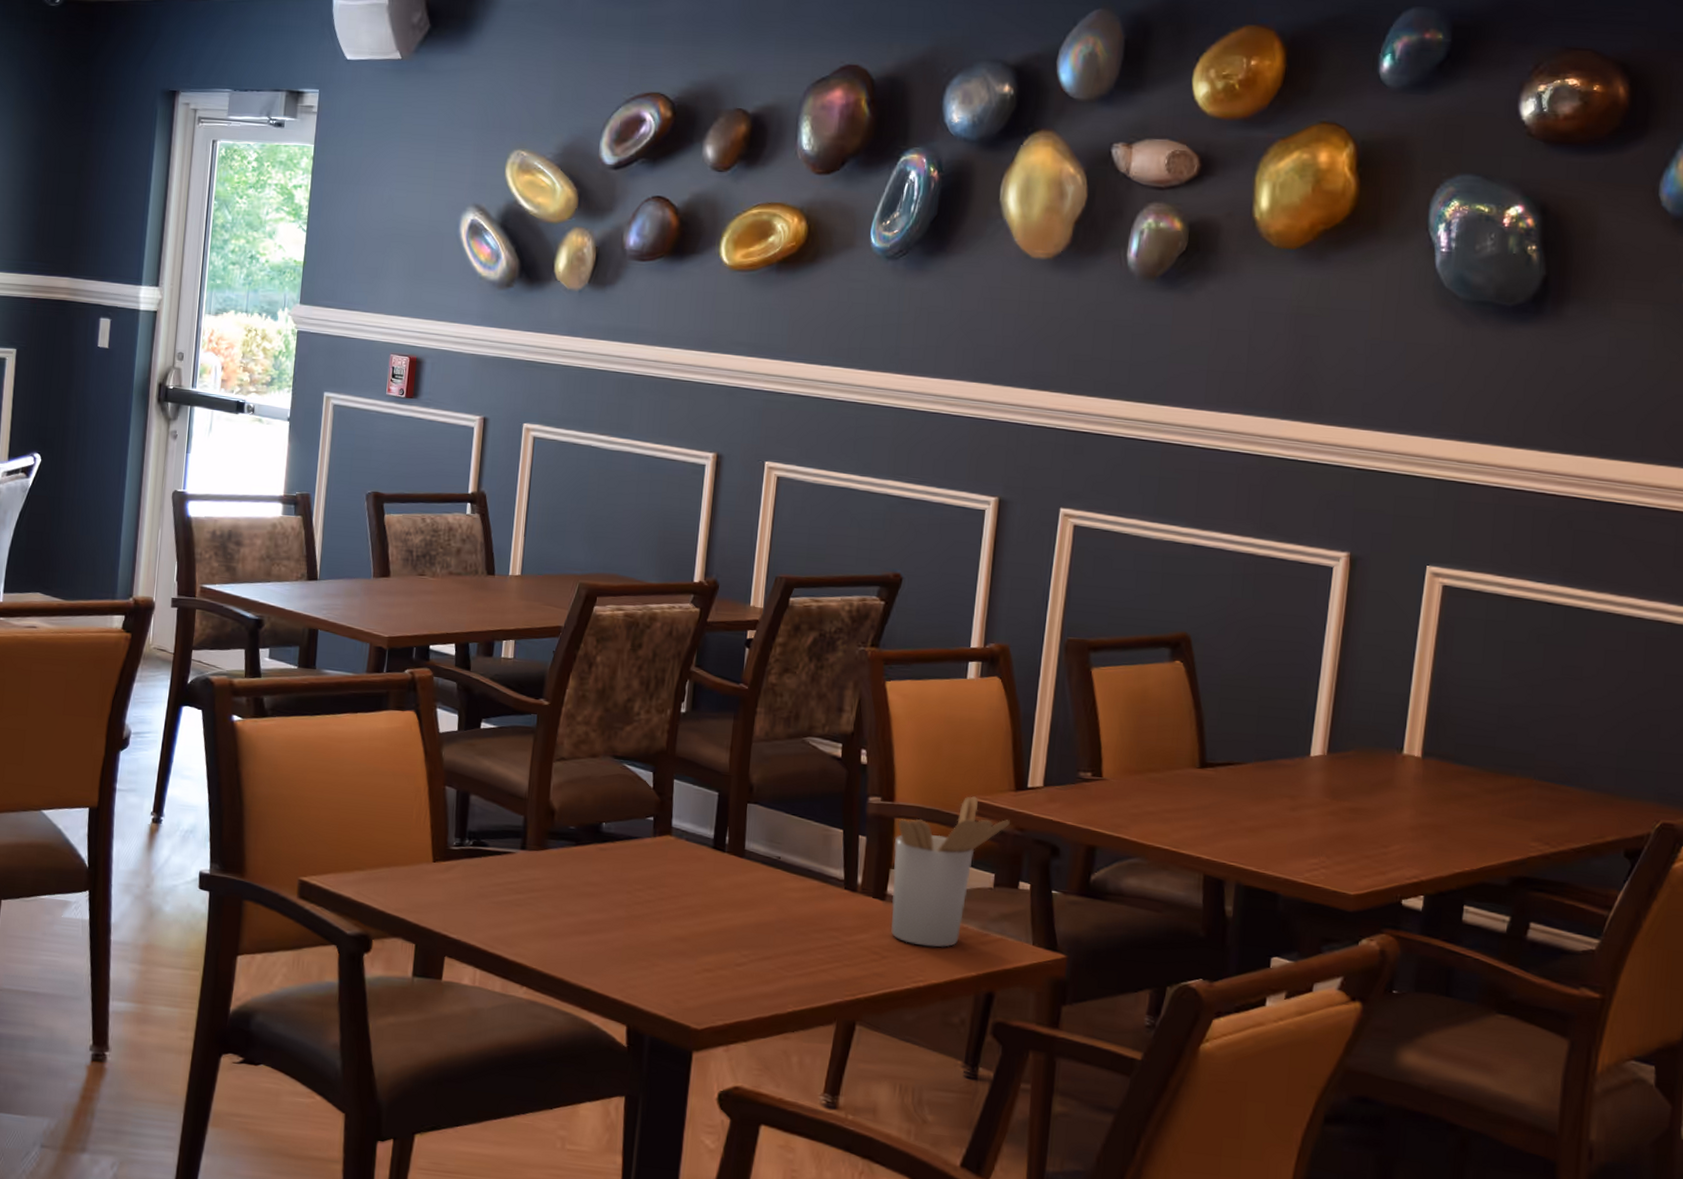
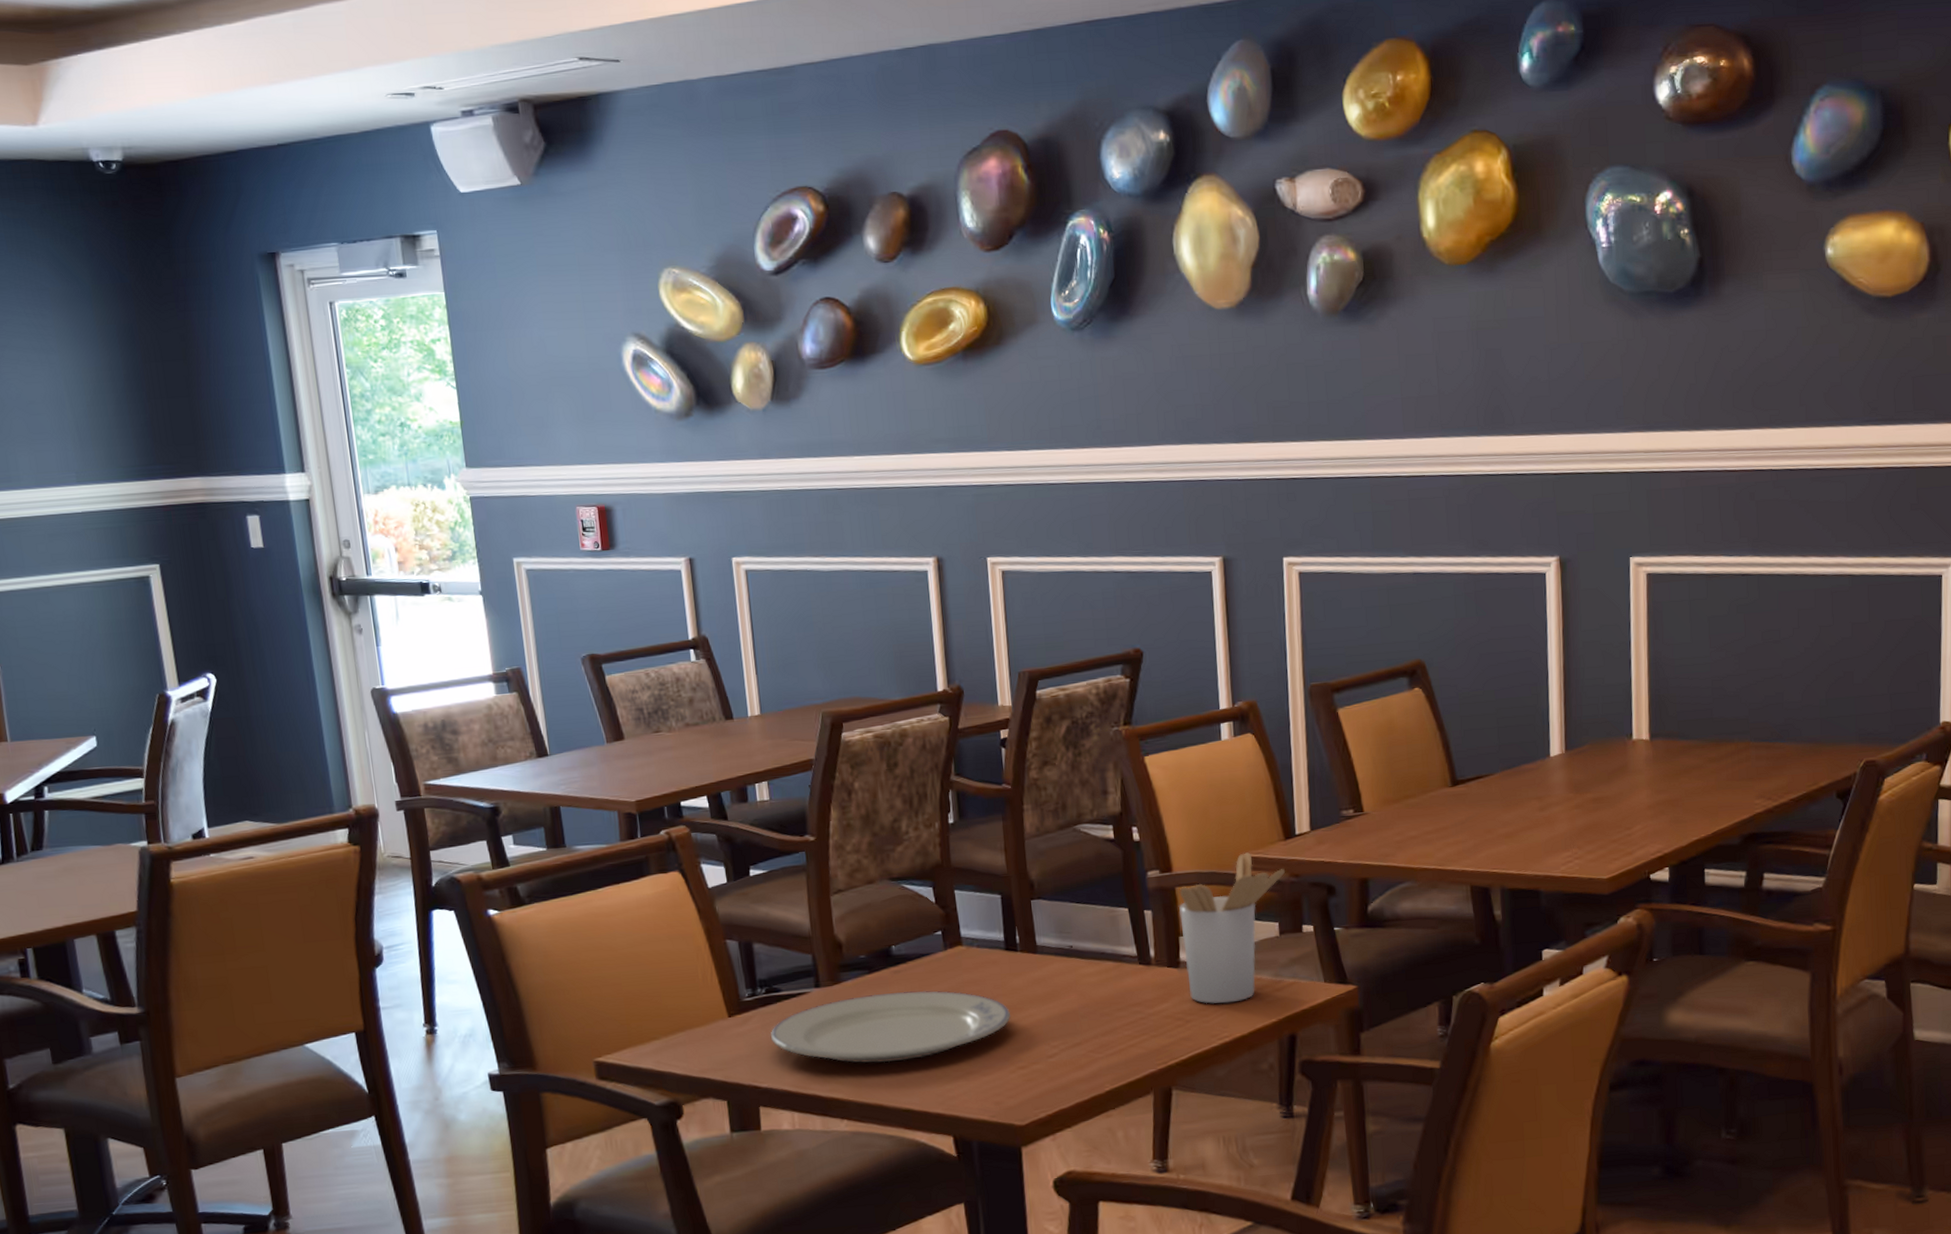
plate: none [468,866,707,940] -> present [770,990,1012,1063]

